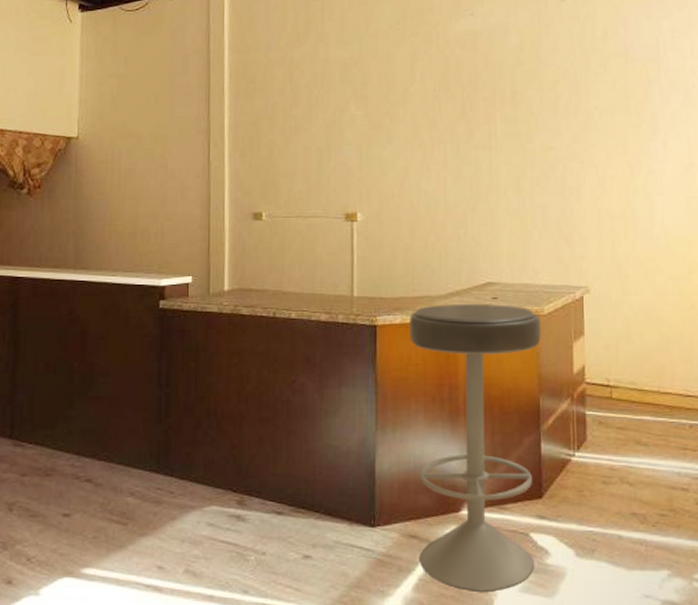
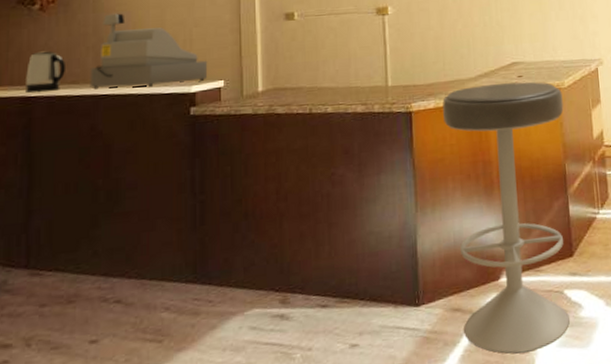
kettle: none [12,234,50,274] -> present [24,50,67,94]
cash register: none [69,202,178,278] -> present [90,13,208,90]

